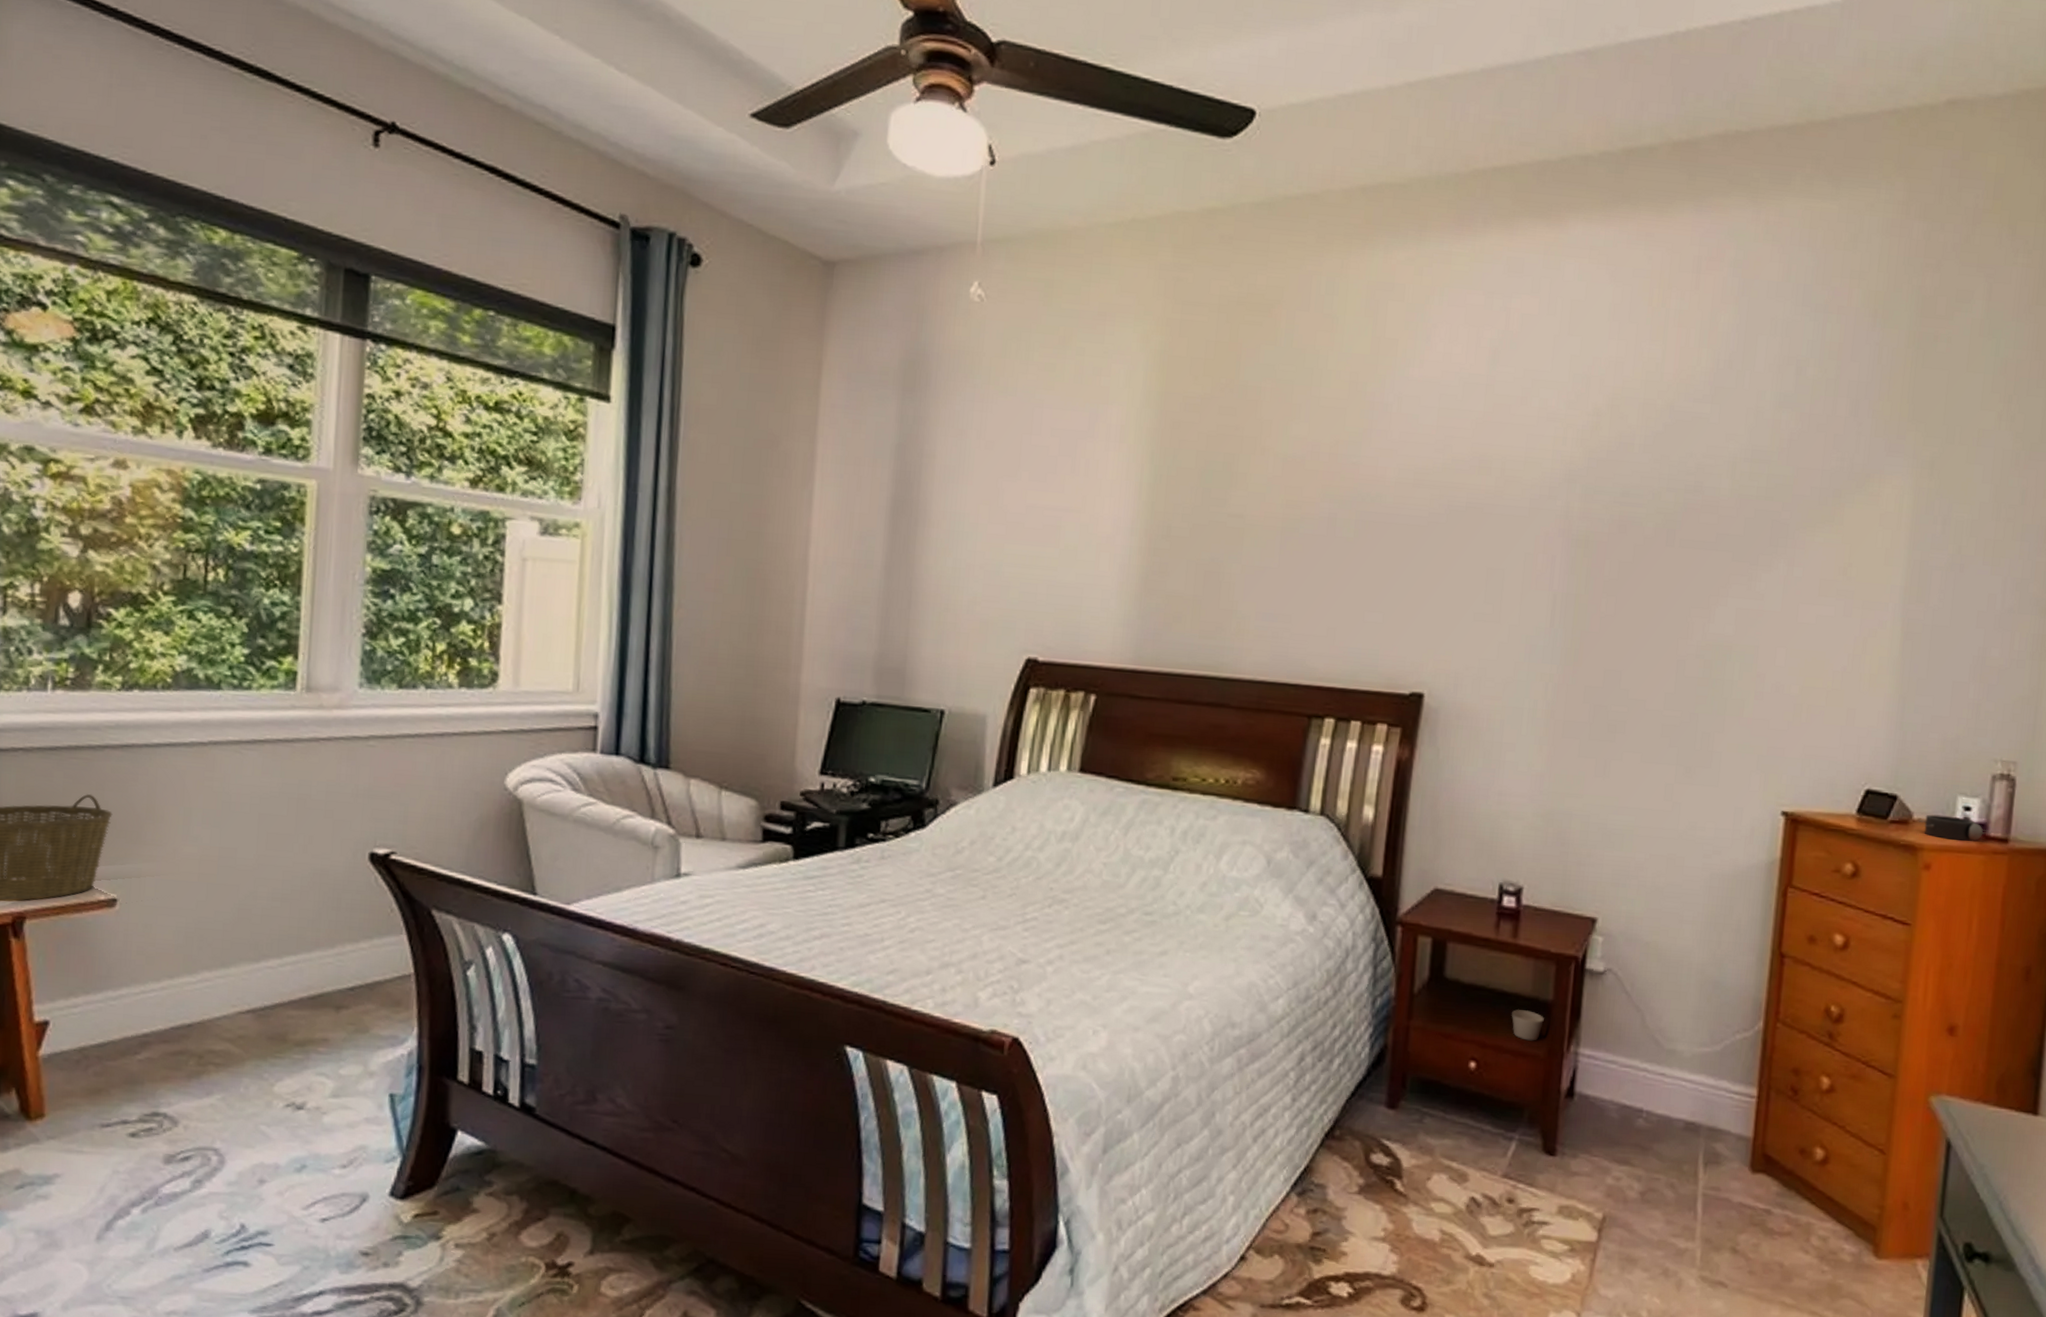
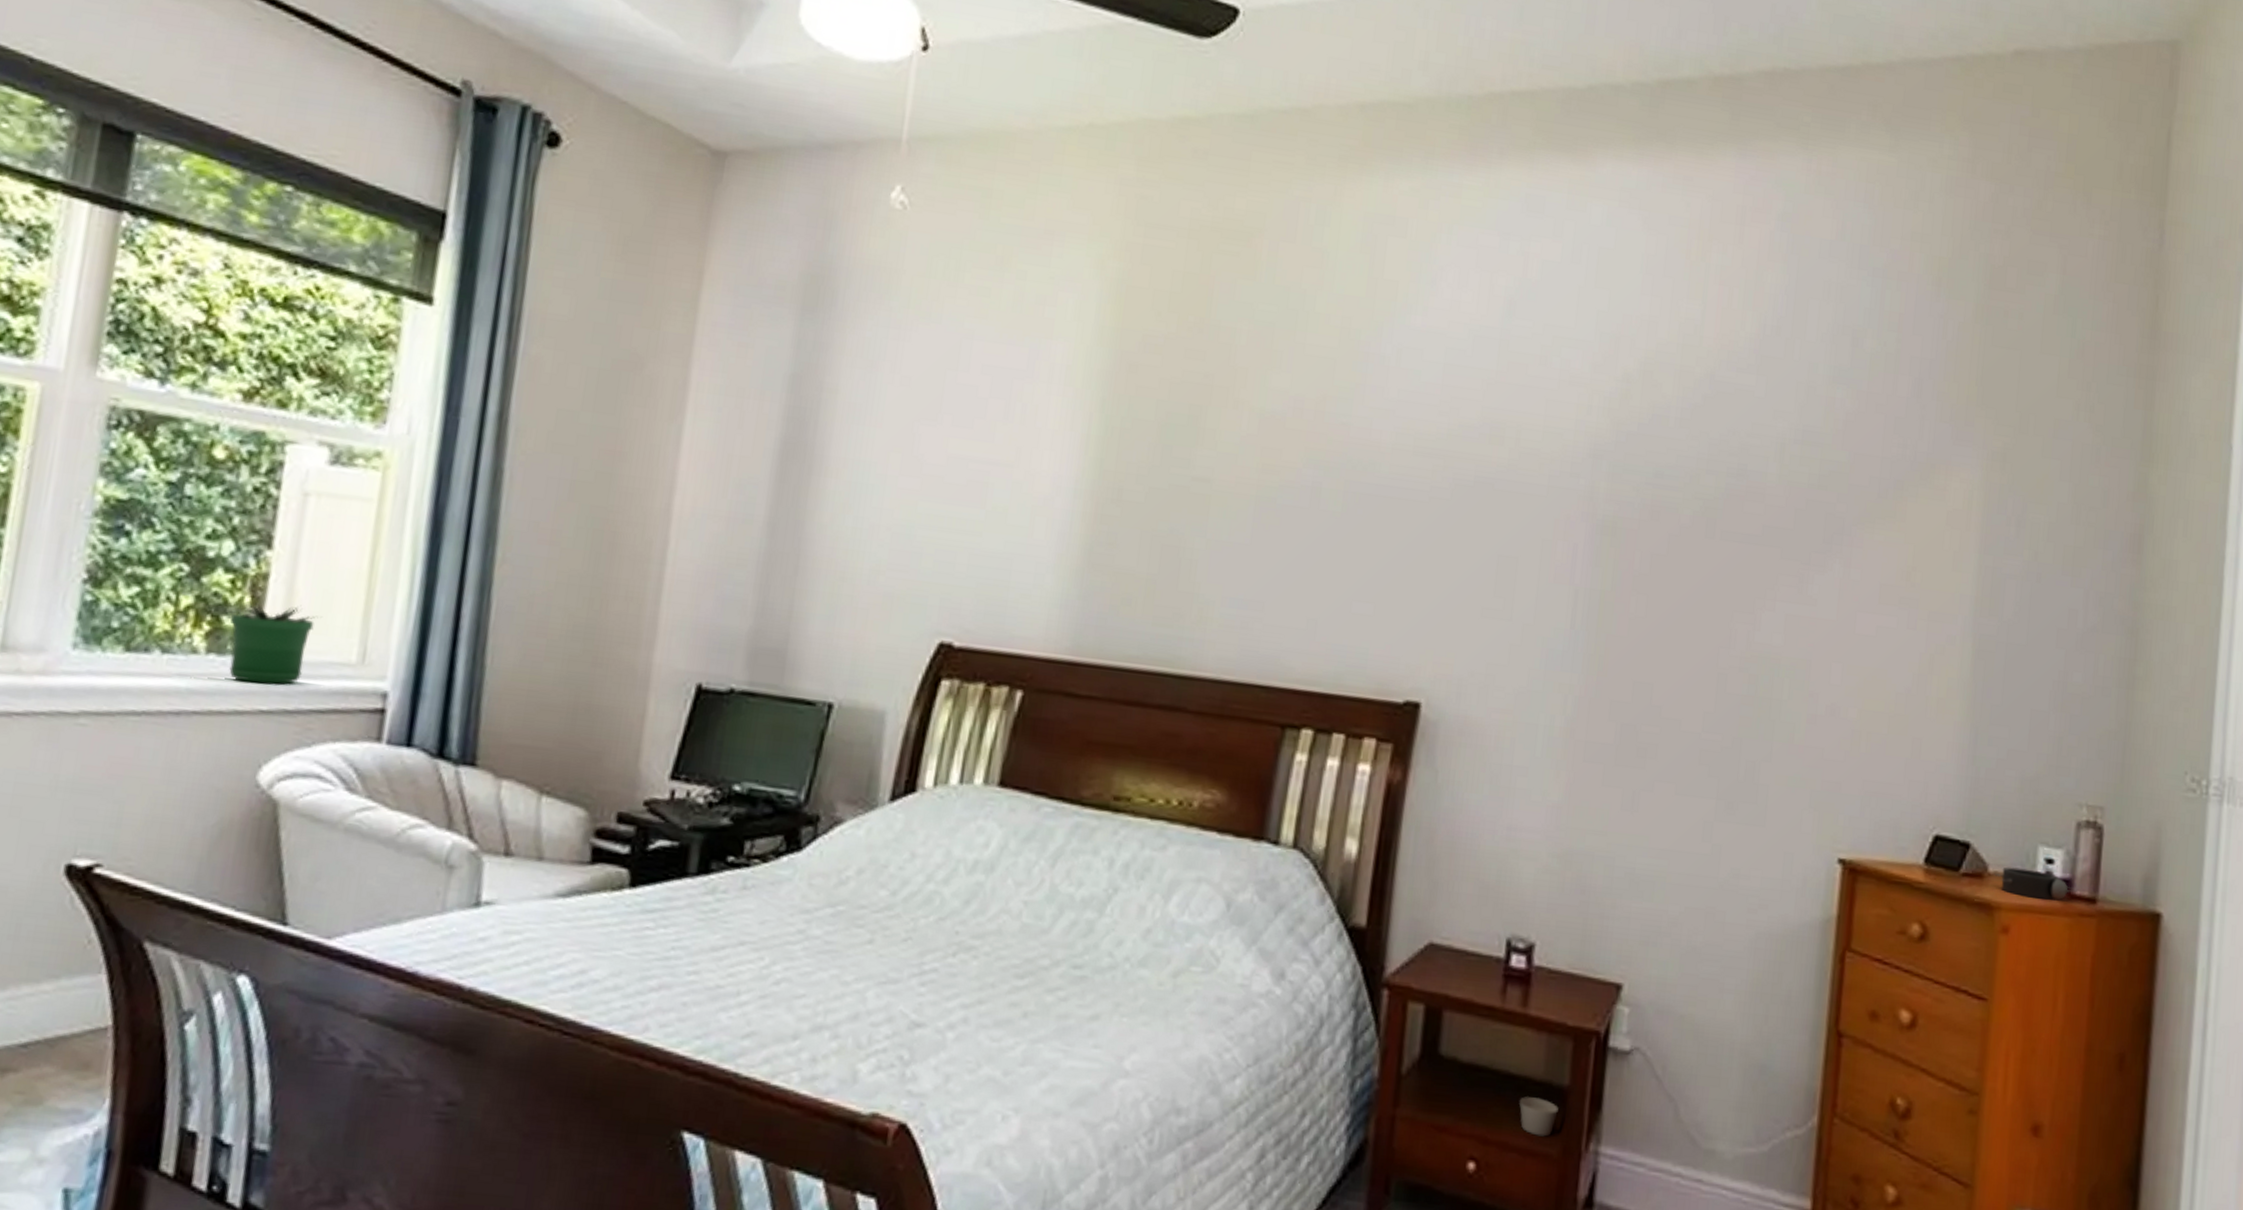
planter: none [468,645,544,711] -> present [222,601,322,685]

